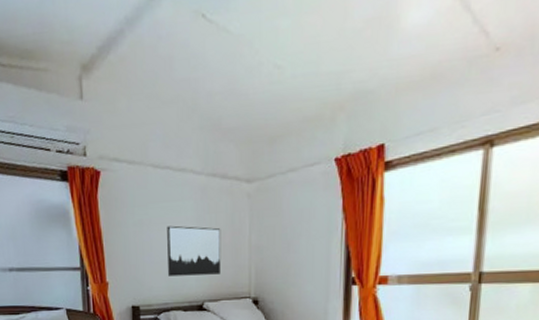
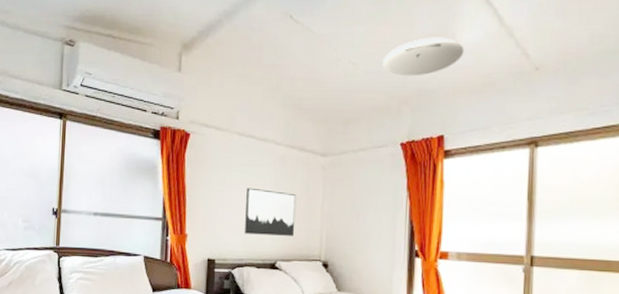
ceiling light: none [313,21,410,77] -> present [383,37,464,76]

